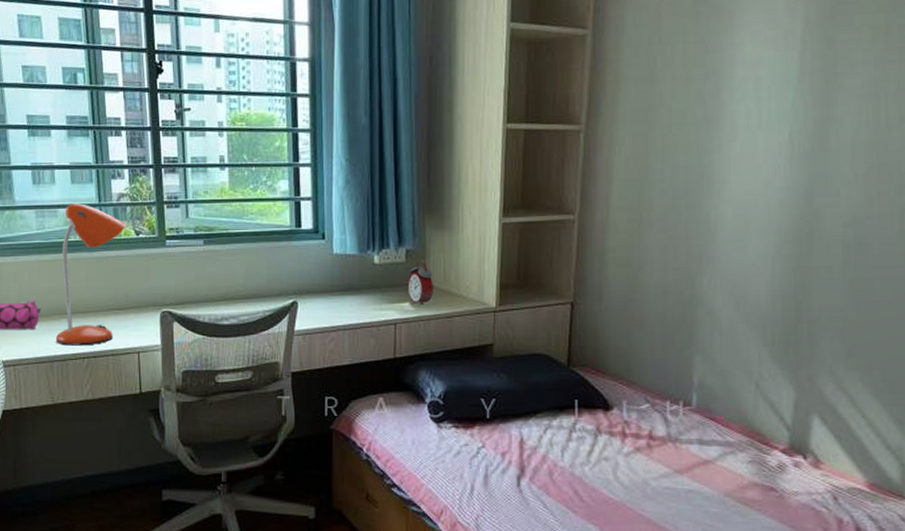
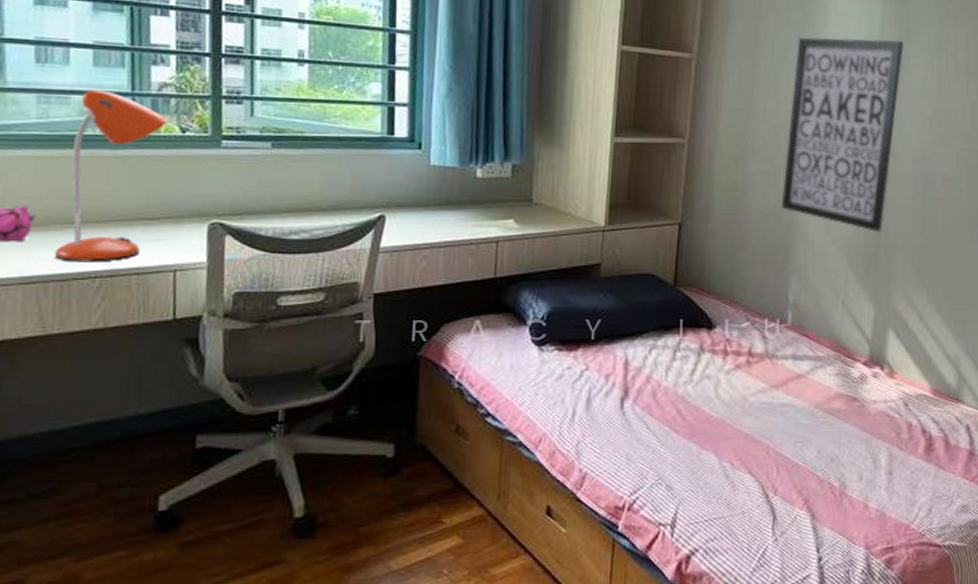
alarm clock: present [407,259,433,305] -> none [512,174,540,222]
wall art: none [683,86,829,308] -> present [781,37,903,233]

